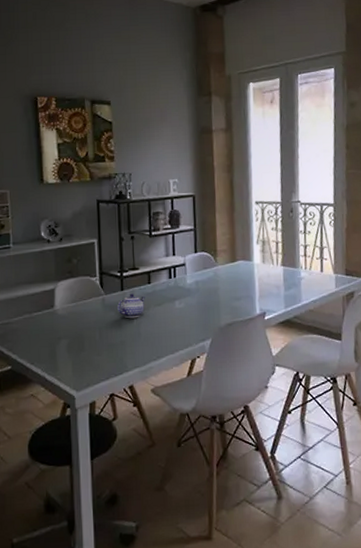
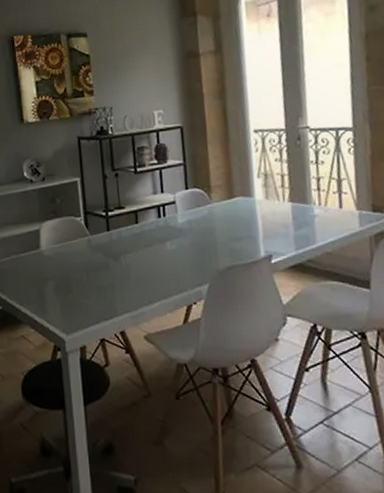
teapot: present [117,294,145,319] -> none [104,234,133,261]

